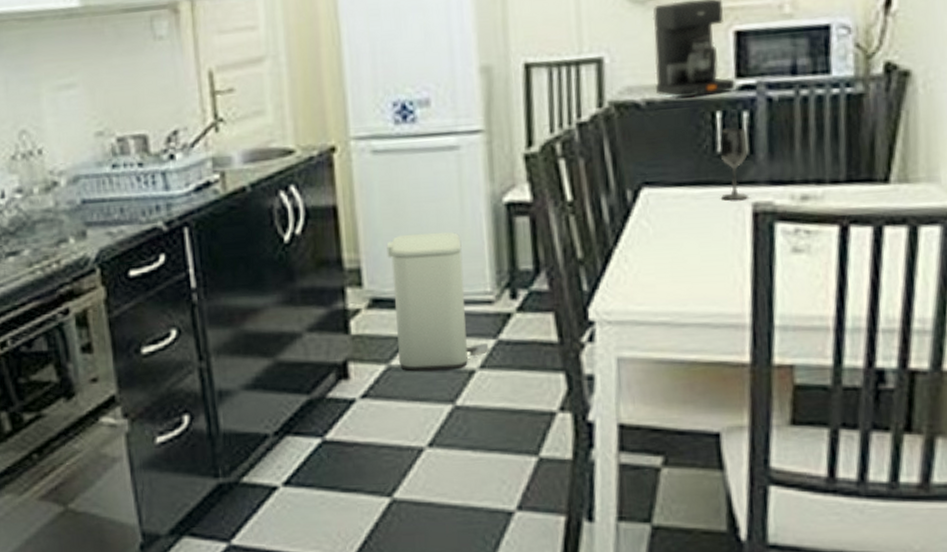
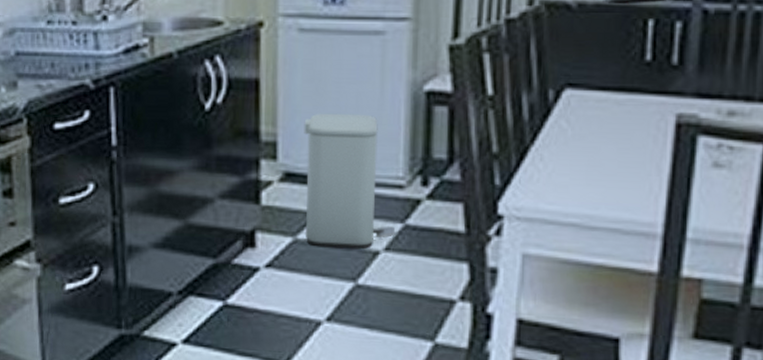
wine glass: present [719,127,749,202] -> none [645,37,679,111]

